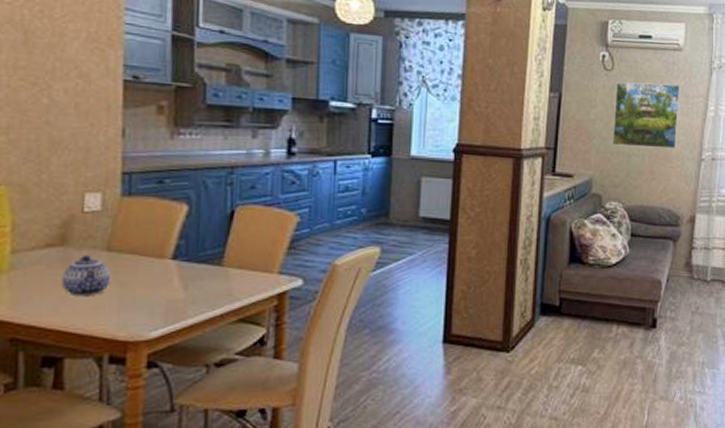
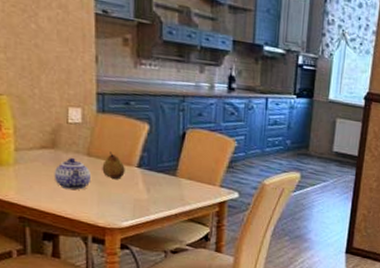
fruit: none [125,243,156,276] -> present [102,152,125,179]

